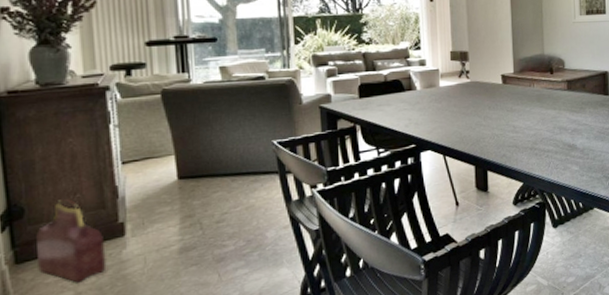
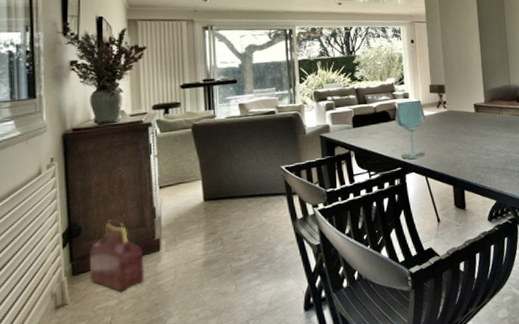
wine glass: none [408,69,445,135] -> present [394,101,426,159]

